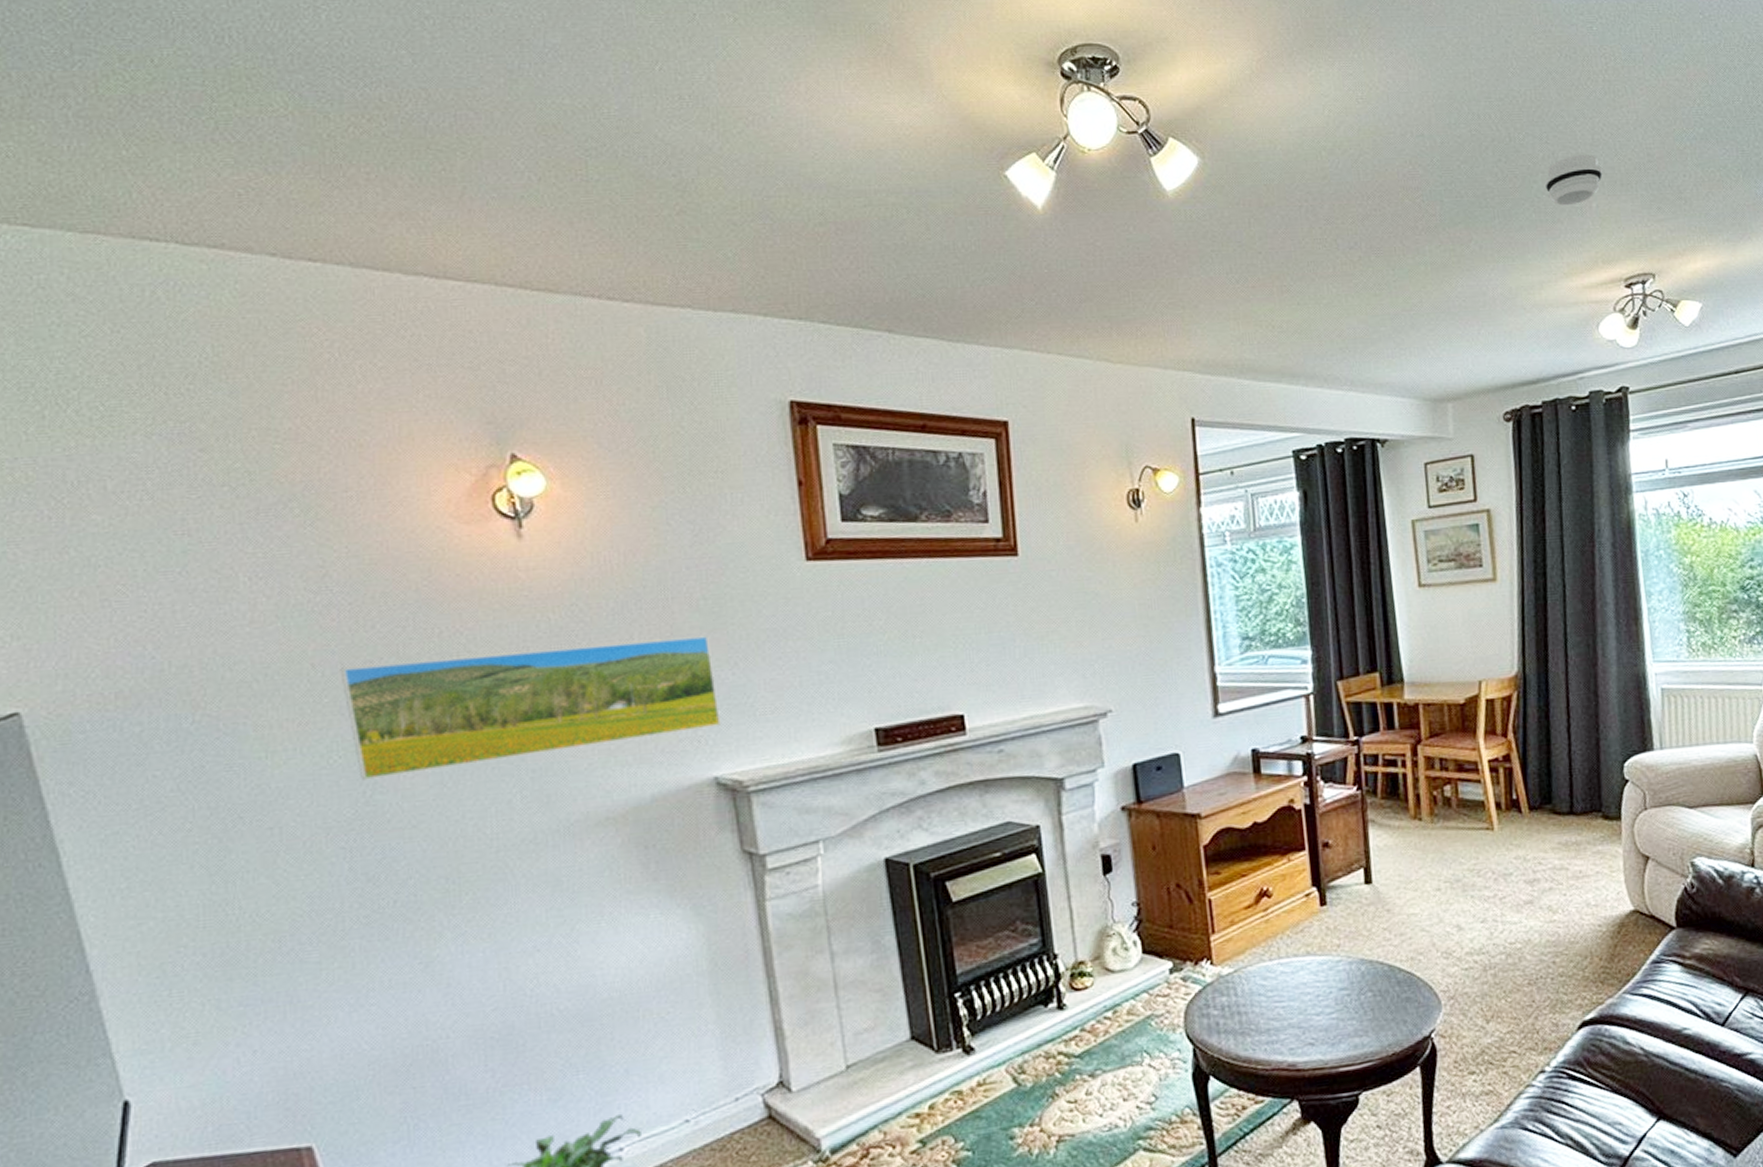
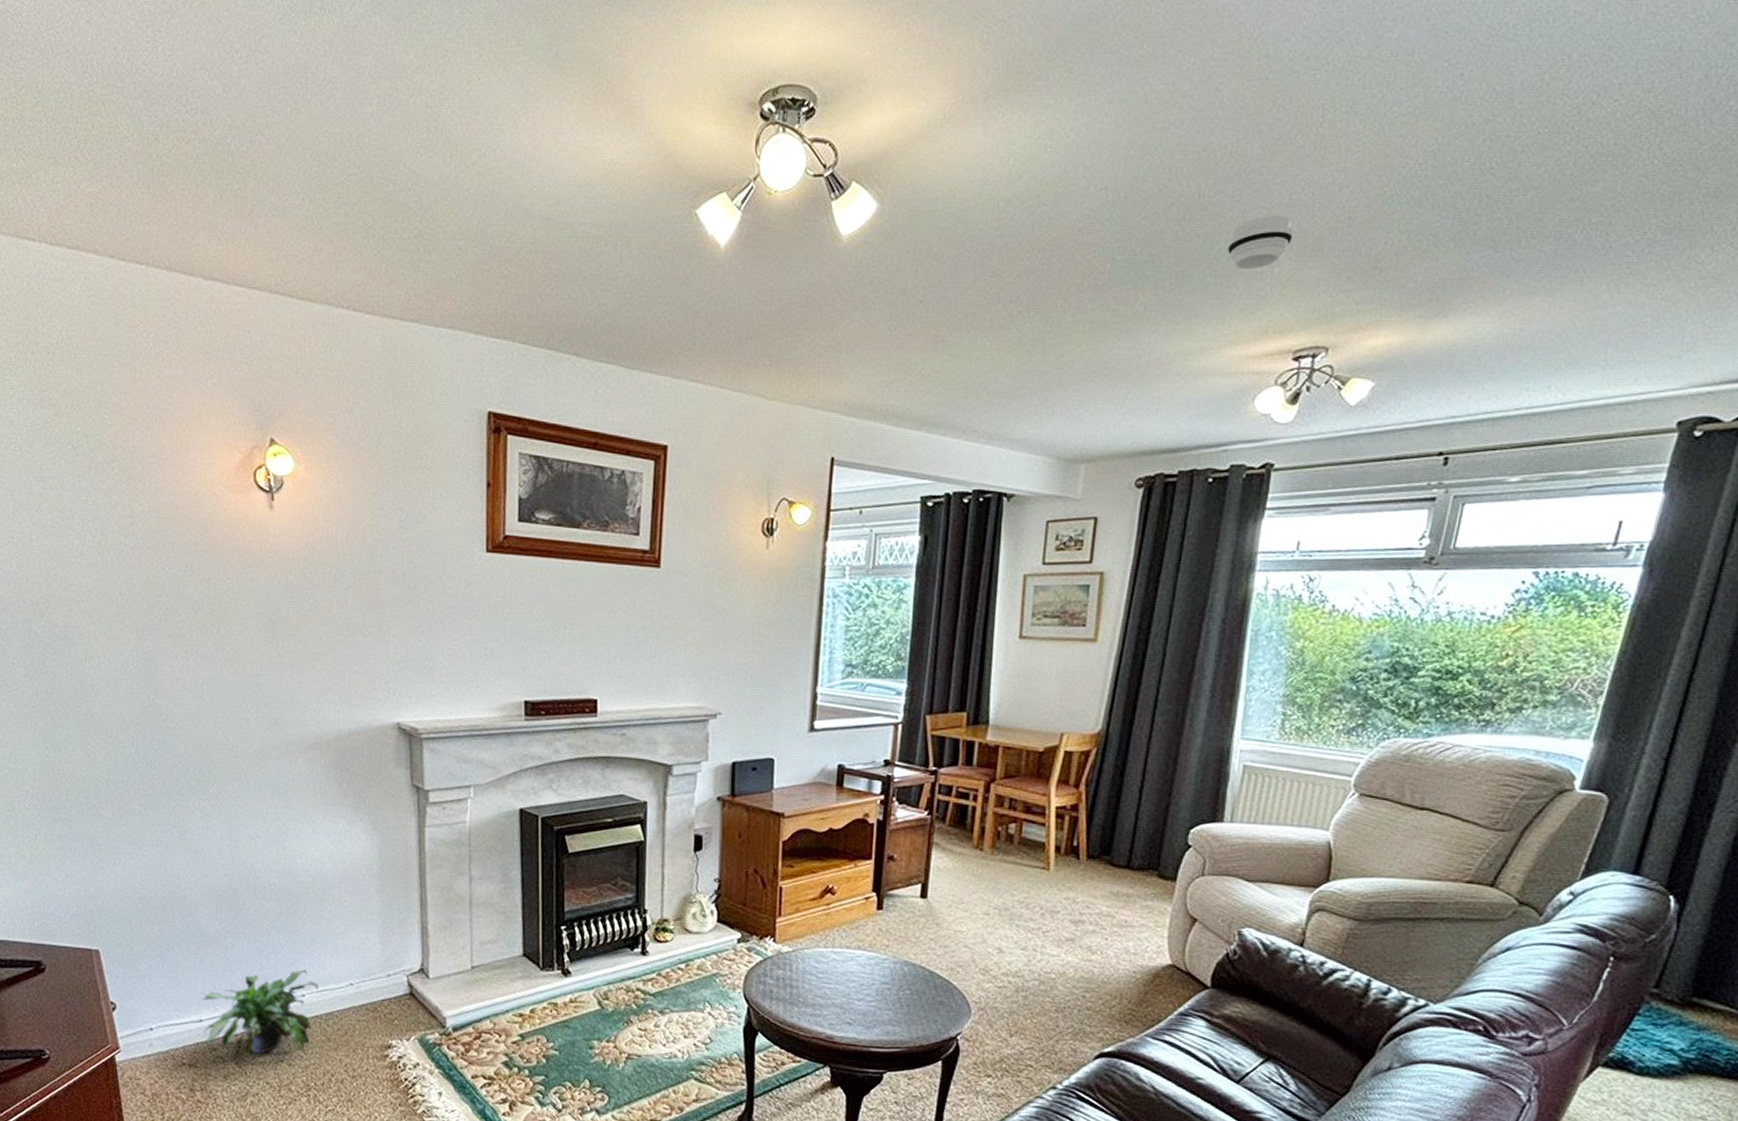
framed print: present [340,636,721,780] -> none [138,598,407,688]

